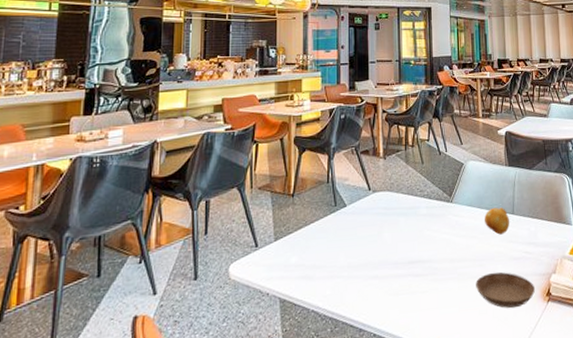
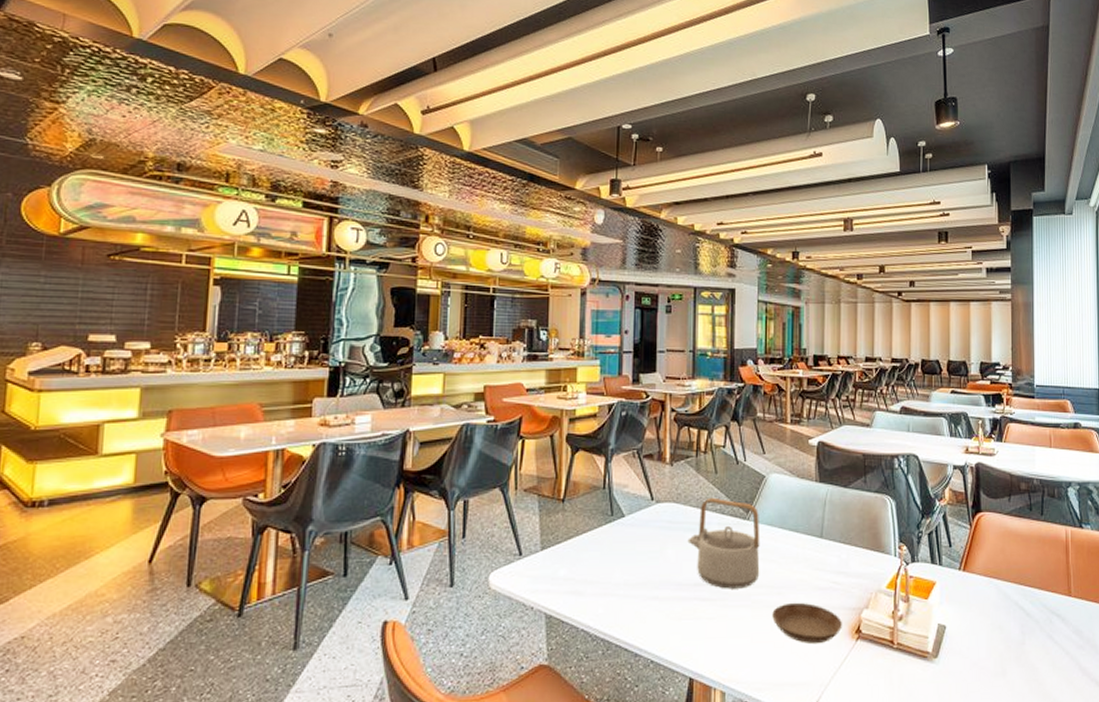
teapot: none [401,184,464,265] -> present [687,497,760,589]
fruit: present [485,207,510,235] -> none [787,528,817,560]

